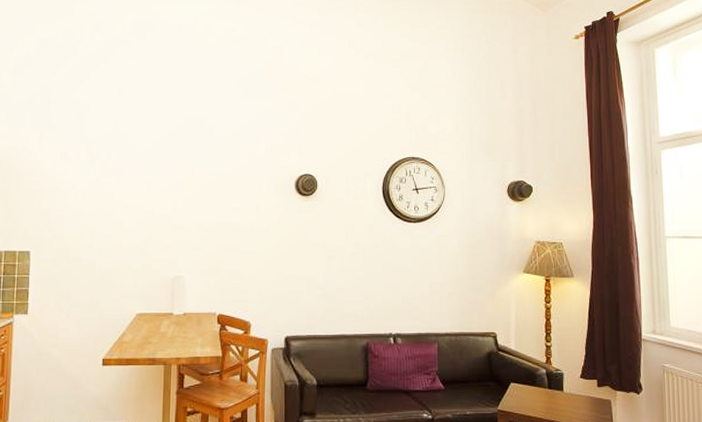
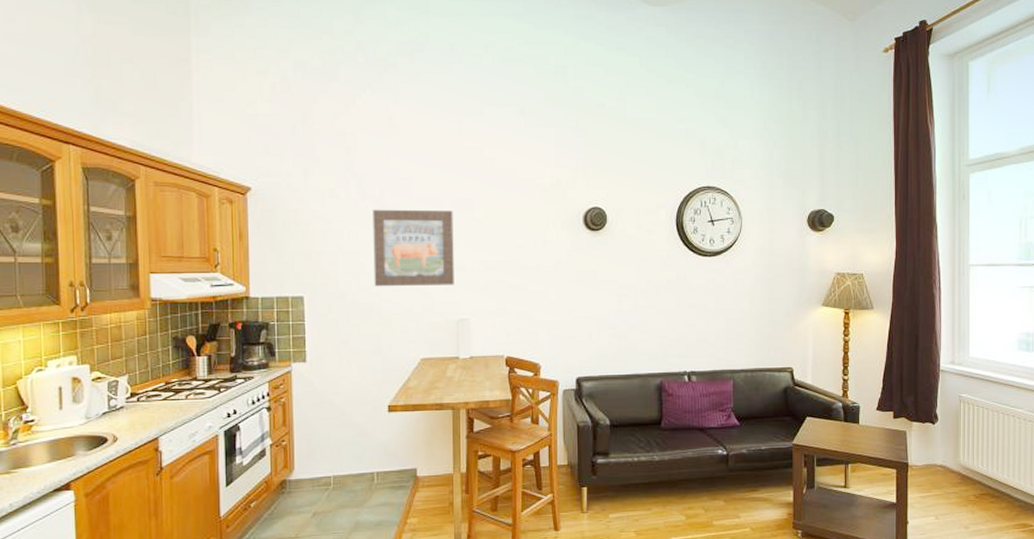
wall art: none [97,171,174,244] -> present [373,209,454,287]

